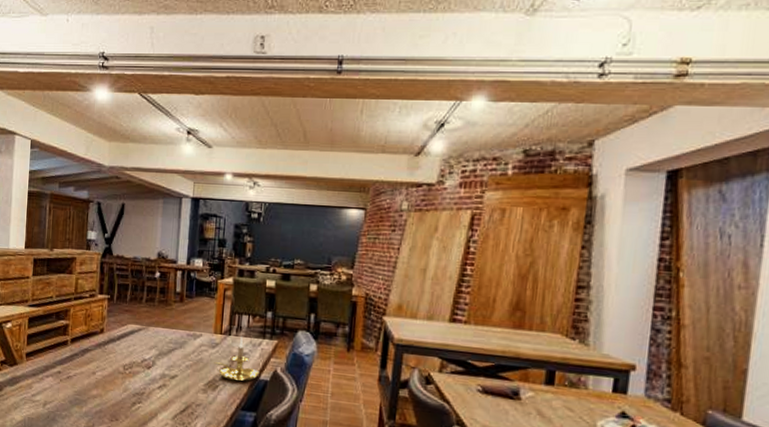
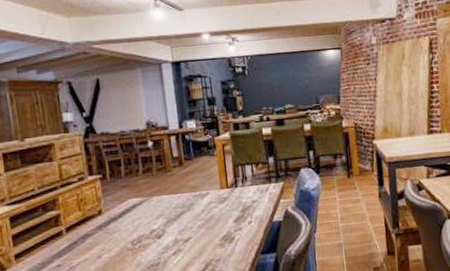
candle holder: present [214,337,260,382] -> none [225,186,272,230]

